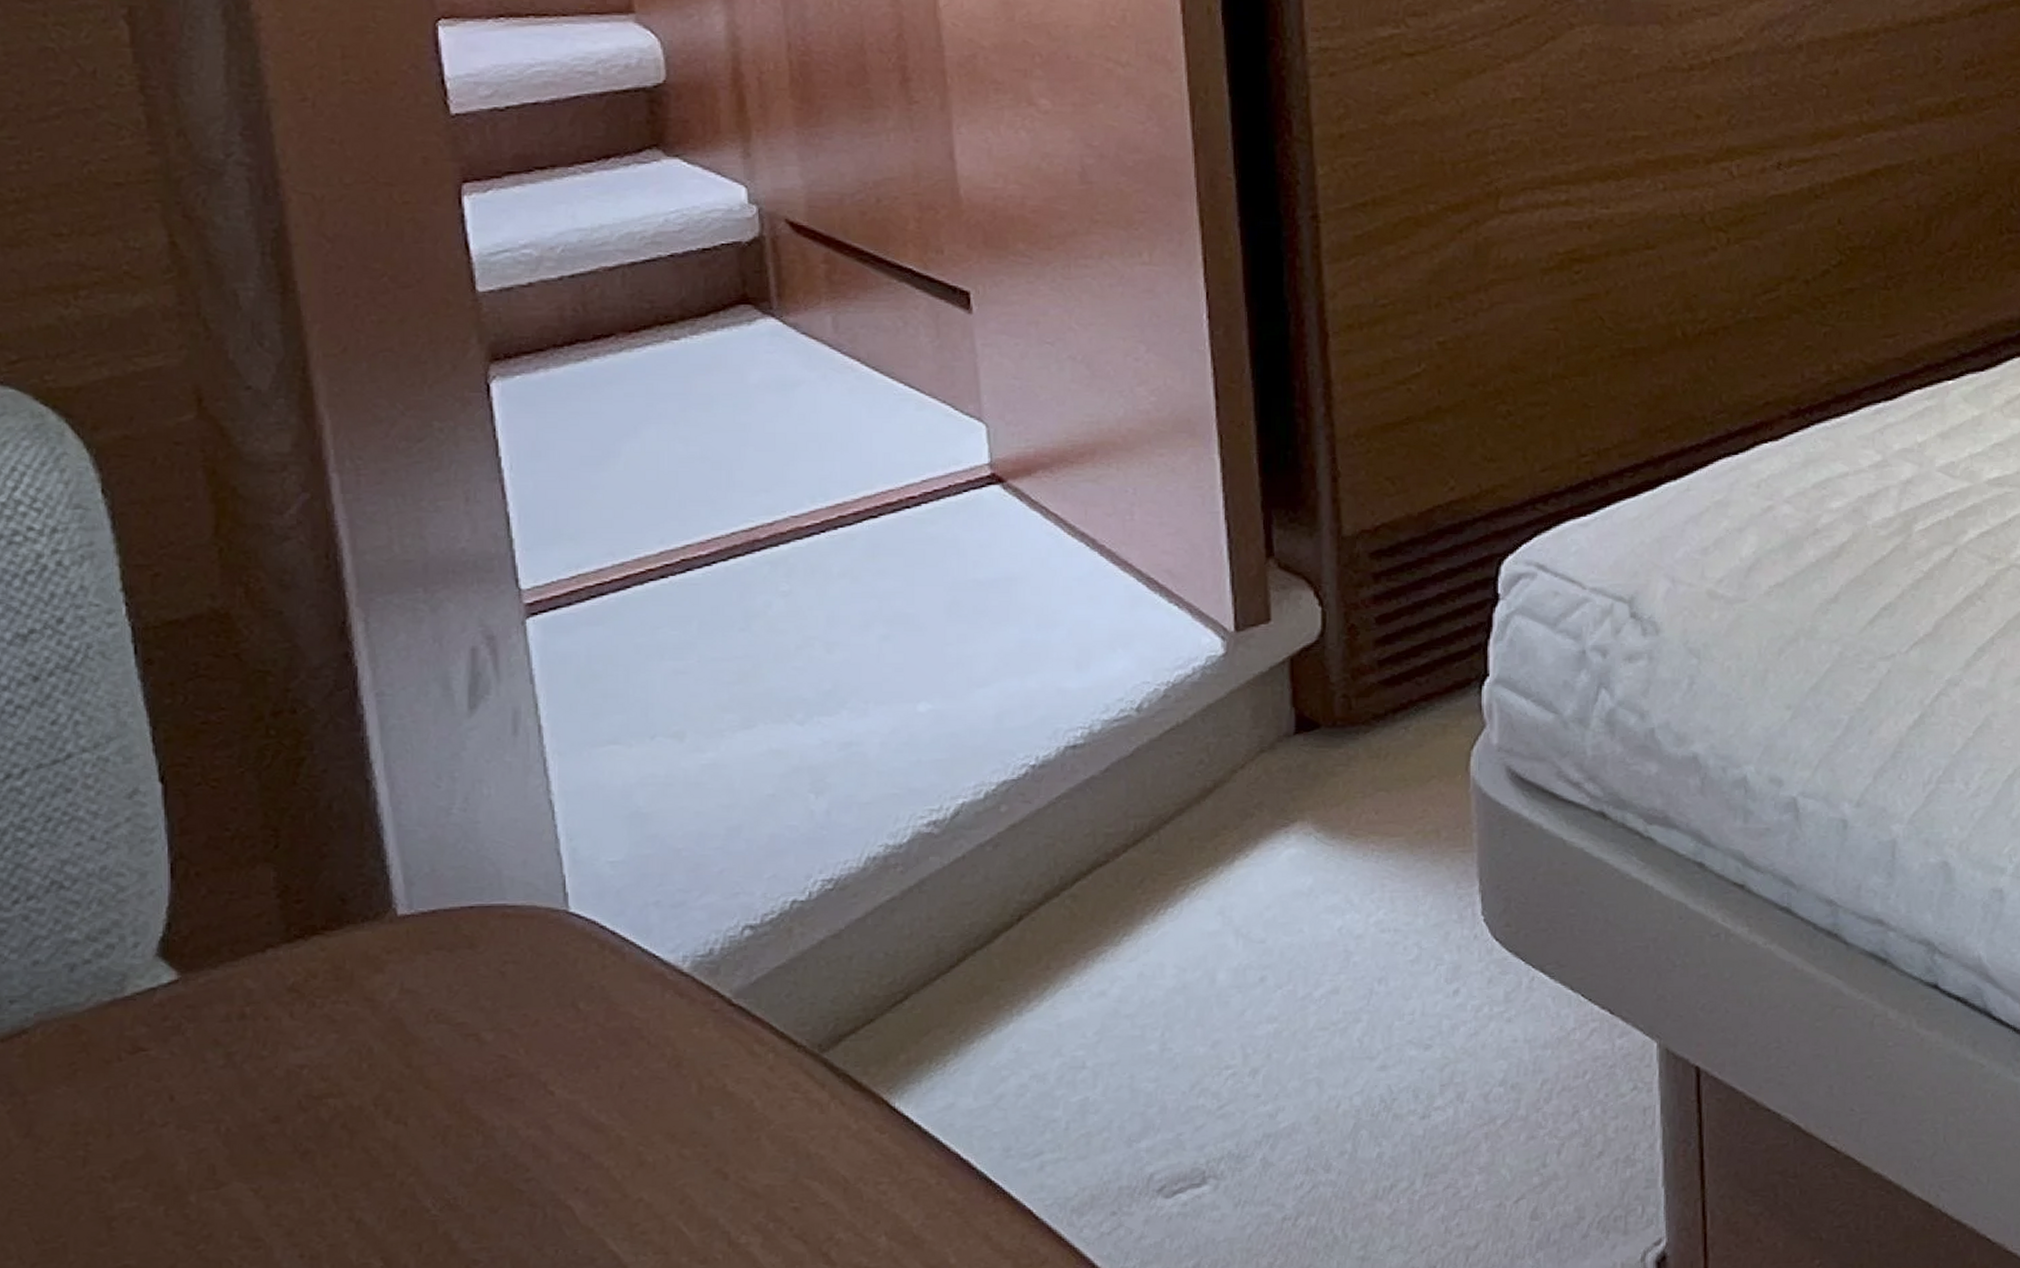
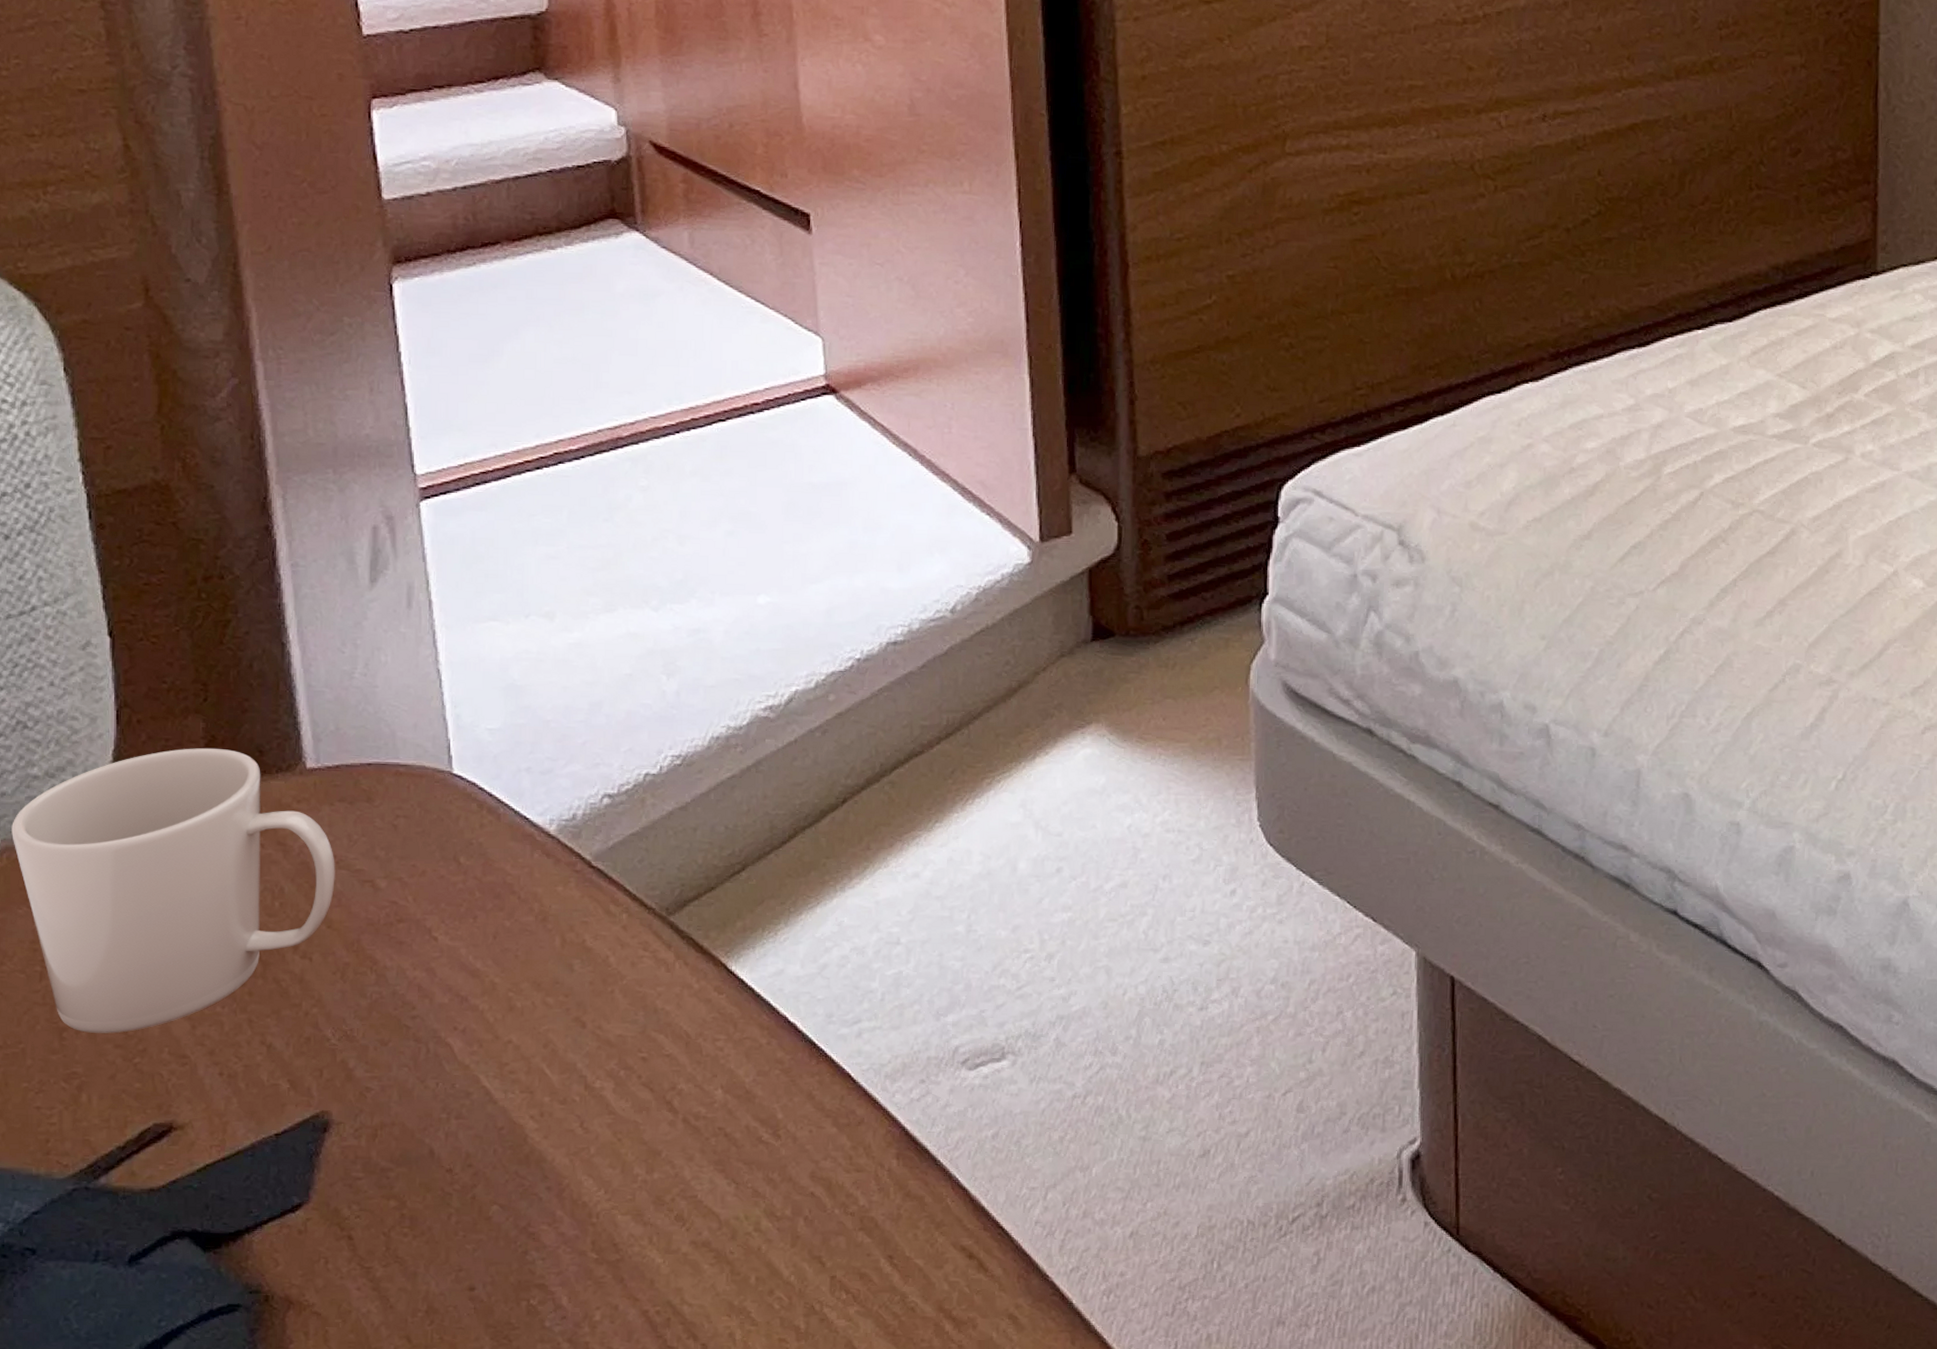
mug: none [46,898,433,1220] -> present [12,747,335,1033]

